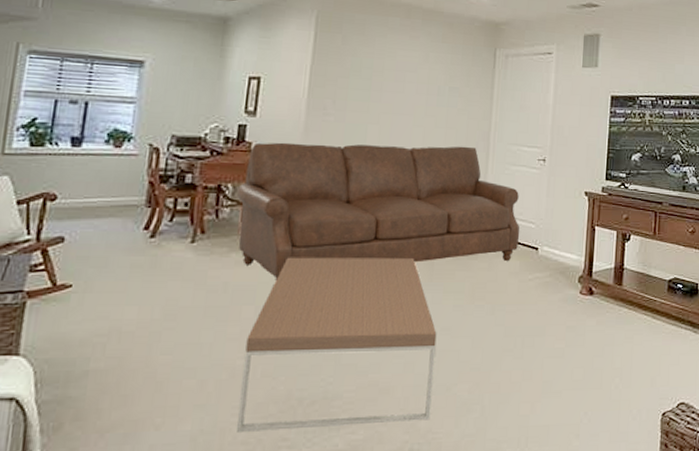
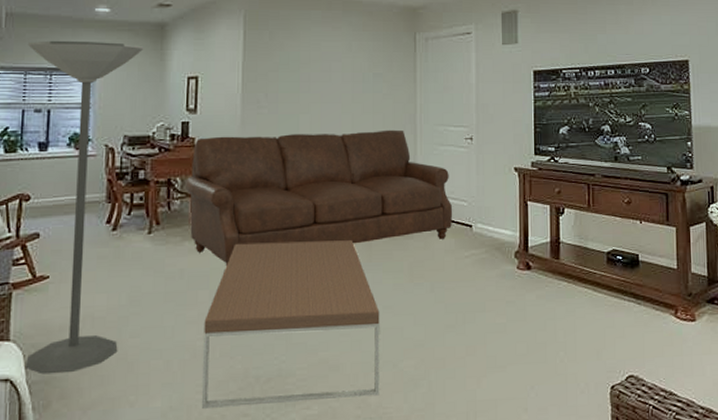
floor lamp: none [36,25,202,393] -> present [26,40,144,375]

